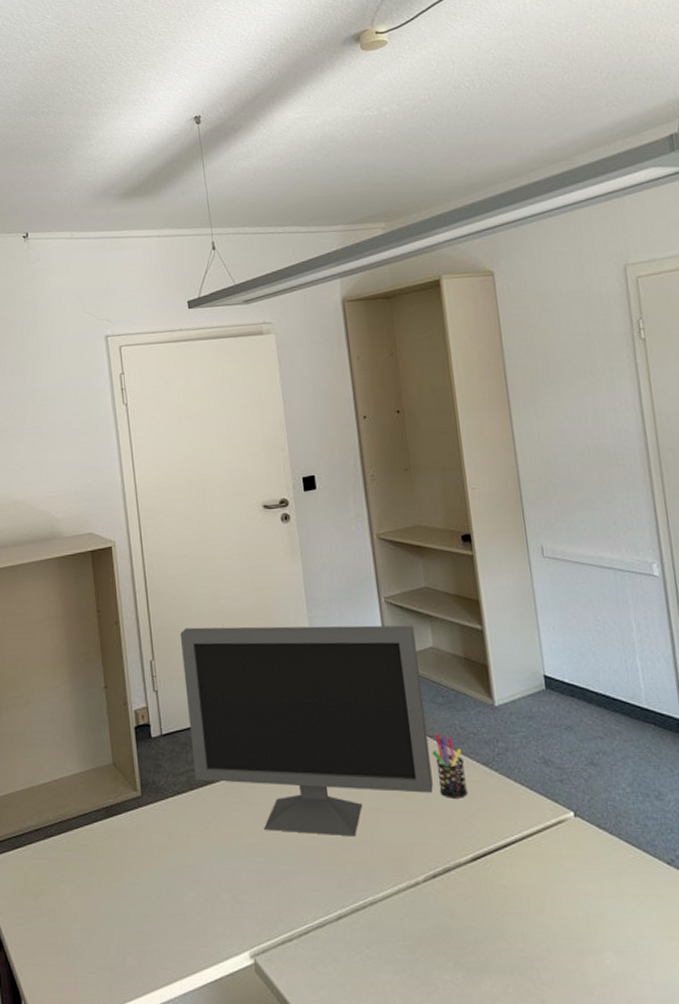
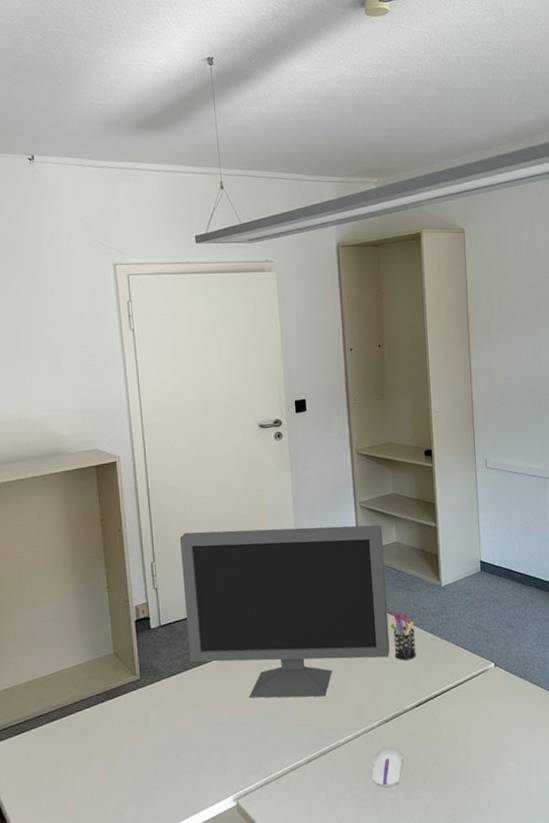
computer mouse: none [419,910,460,964] -> present [372,746,404,787]

